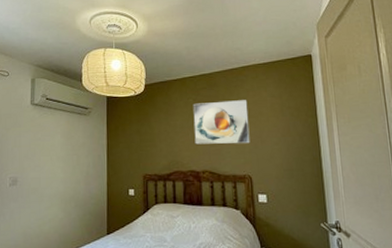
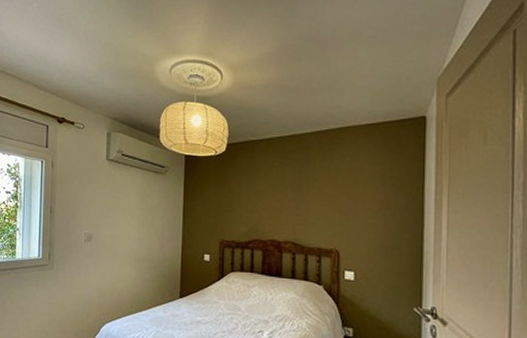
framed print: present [193,100,250,145] -> none [278,166,342,215]

